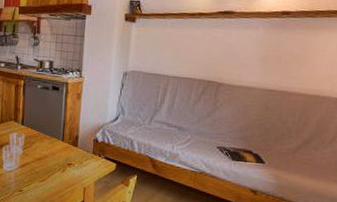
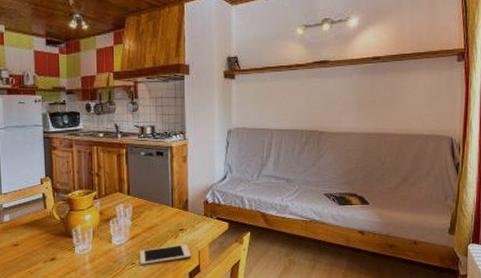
cell phone: none [27,178,77,194] -> present [140,244,192,265]

